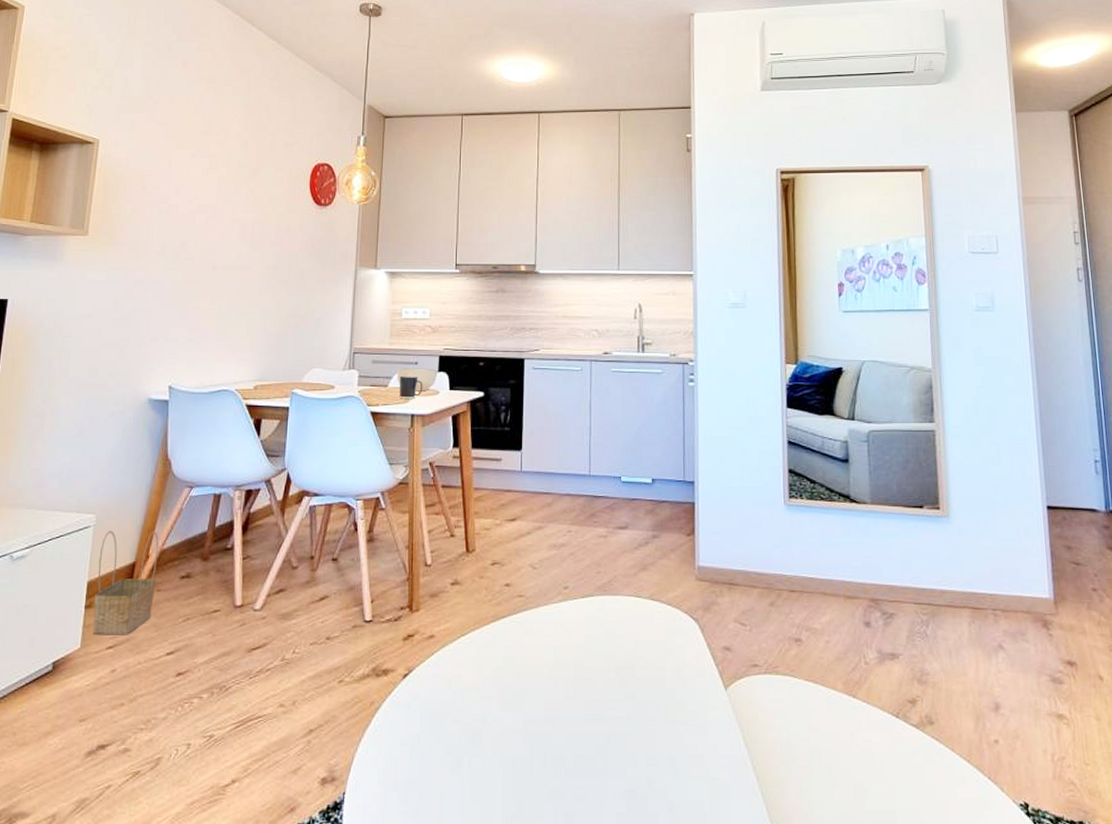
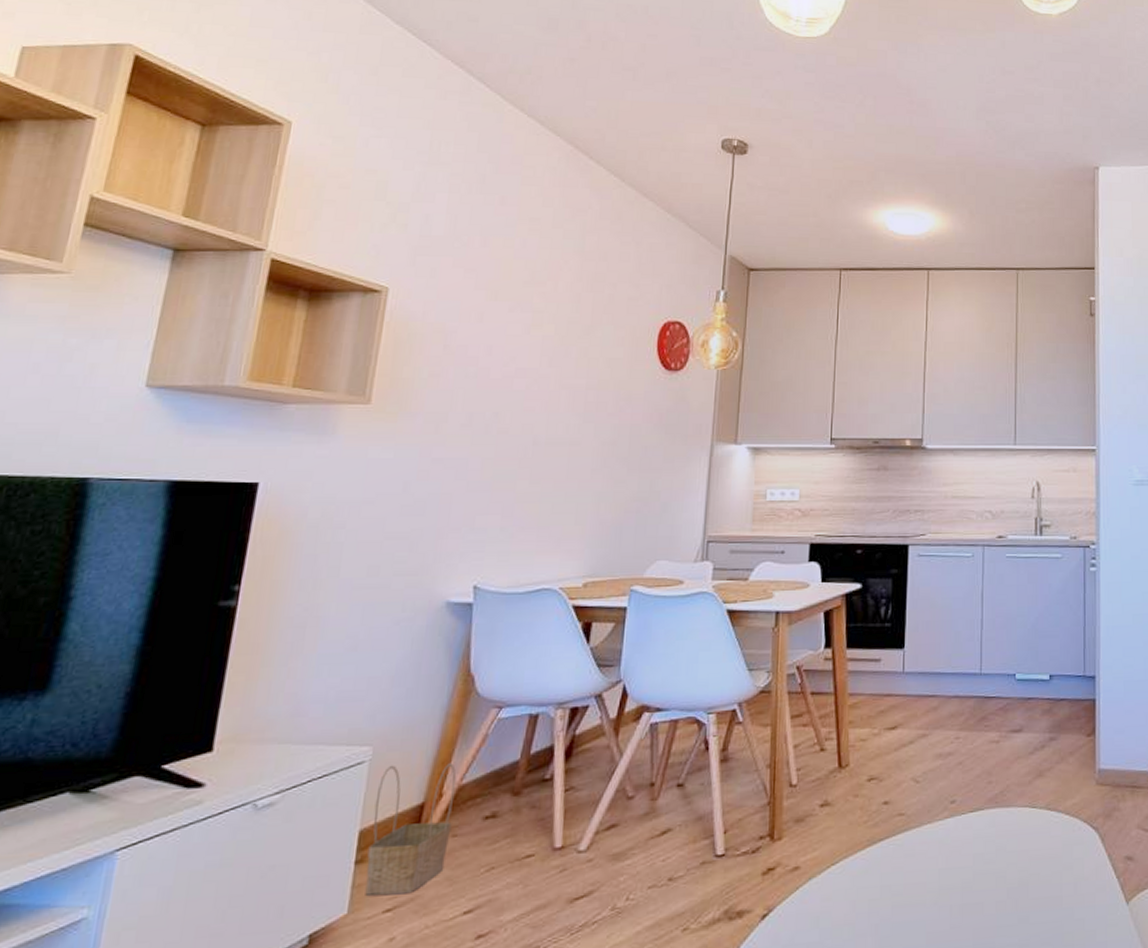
bowl: present [397,368,438,392] -> none [759,558,808,585]
mug: present [399,375,423,399] -> none [761,566,790,594]

